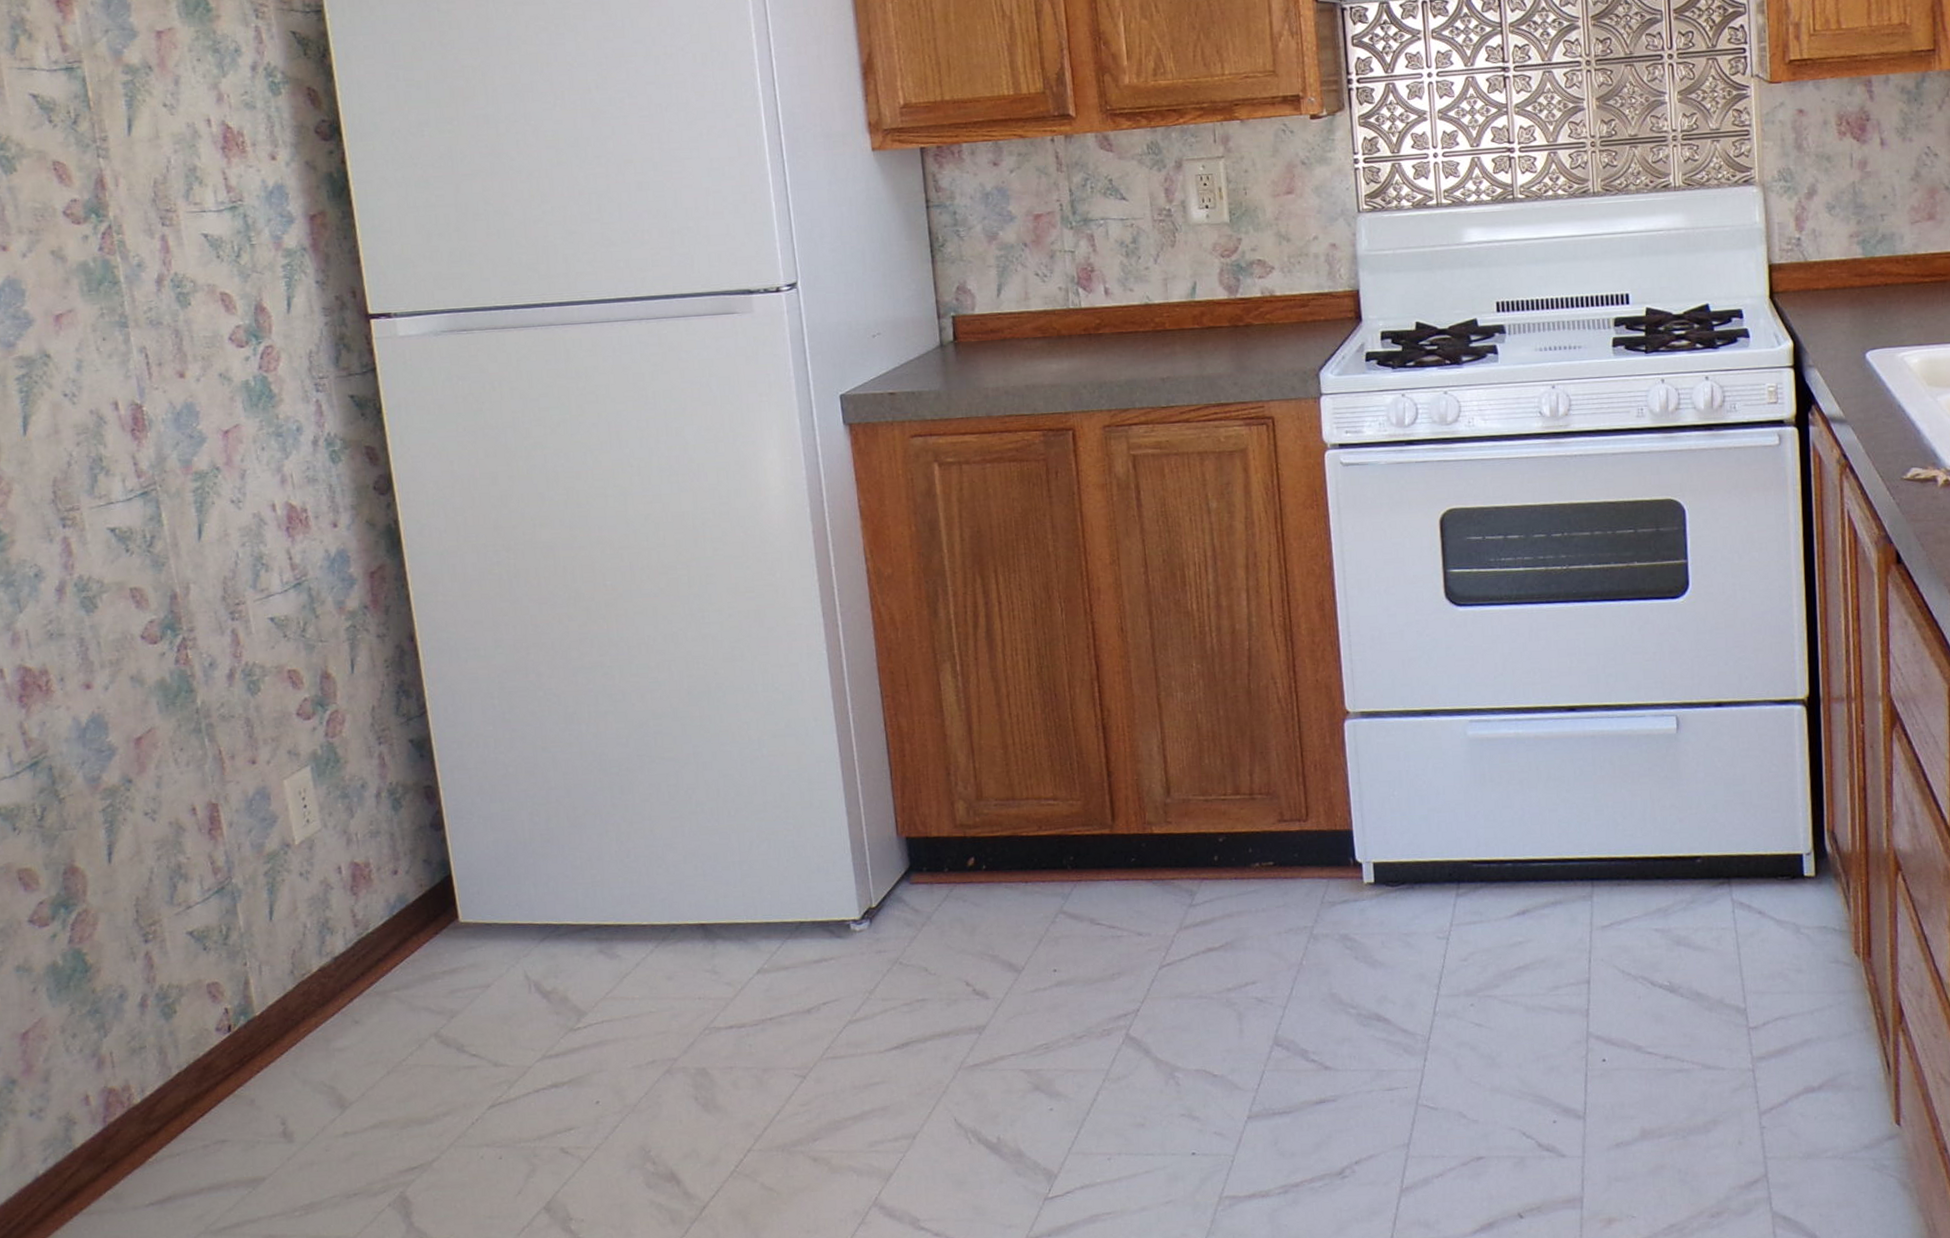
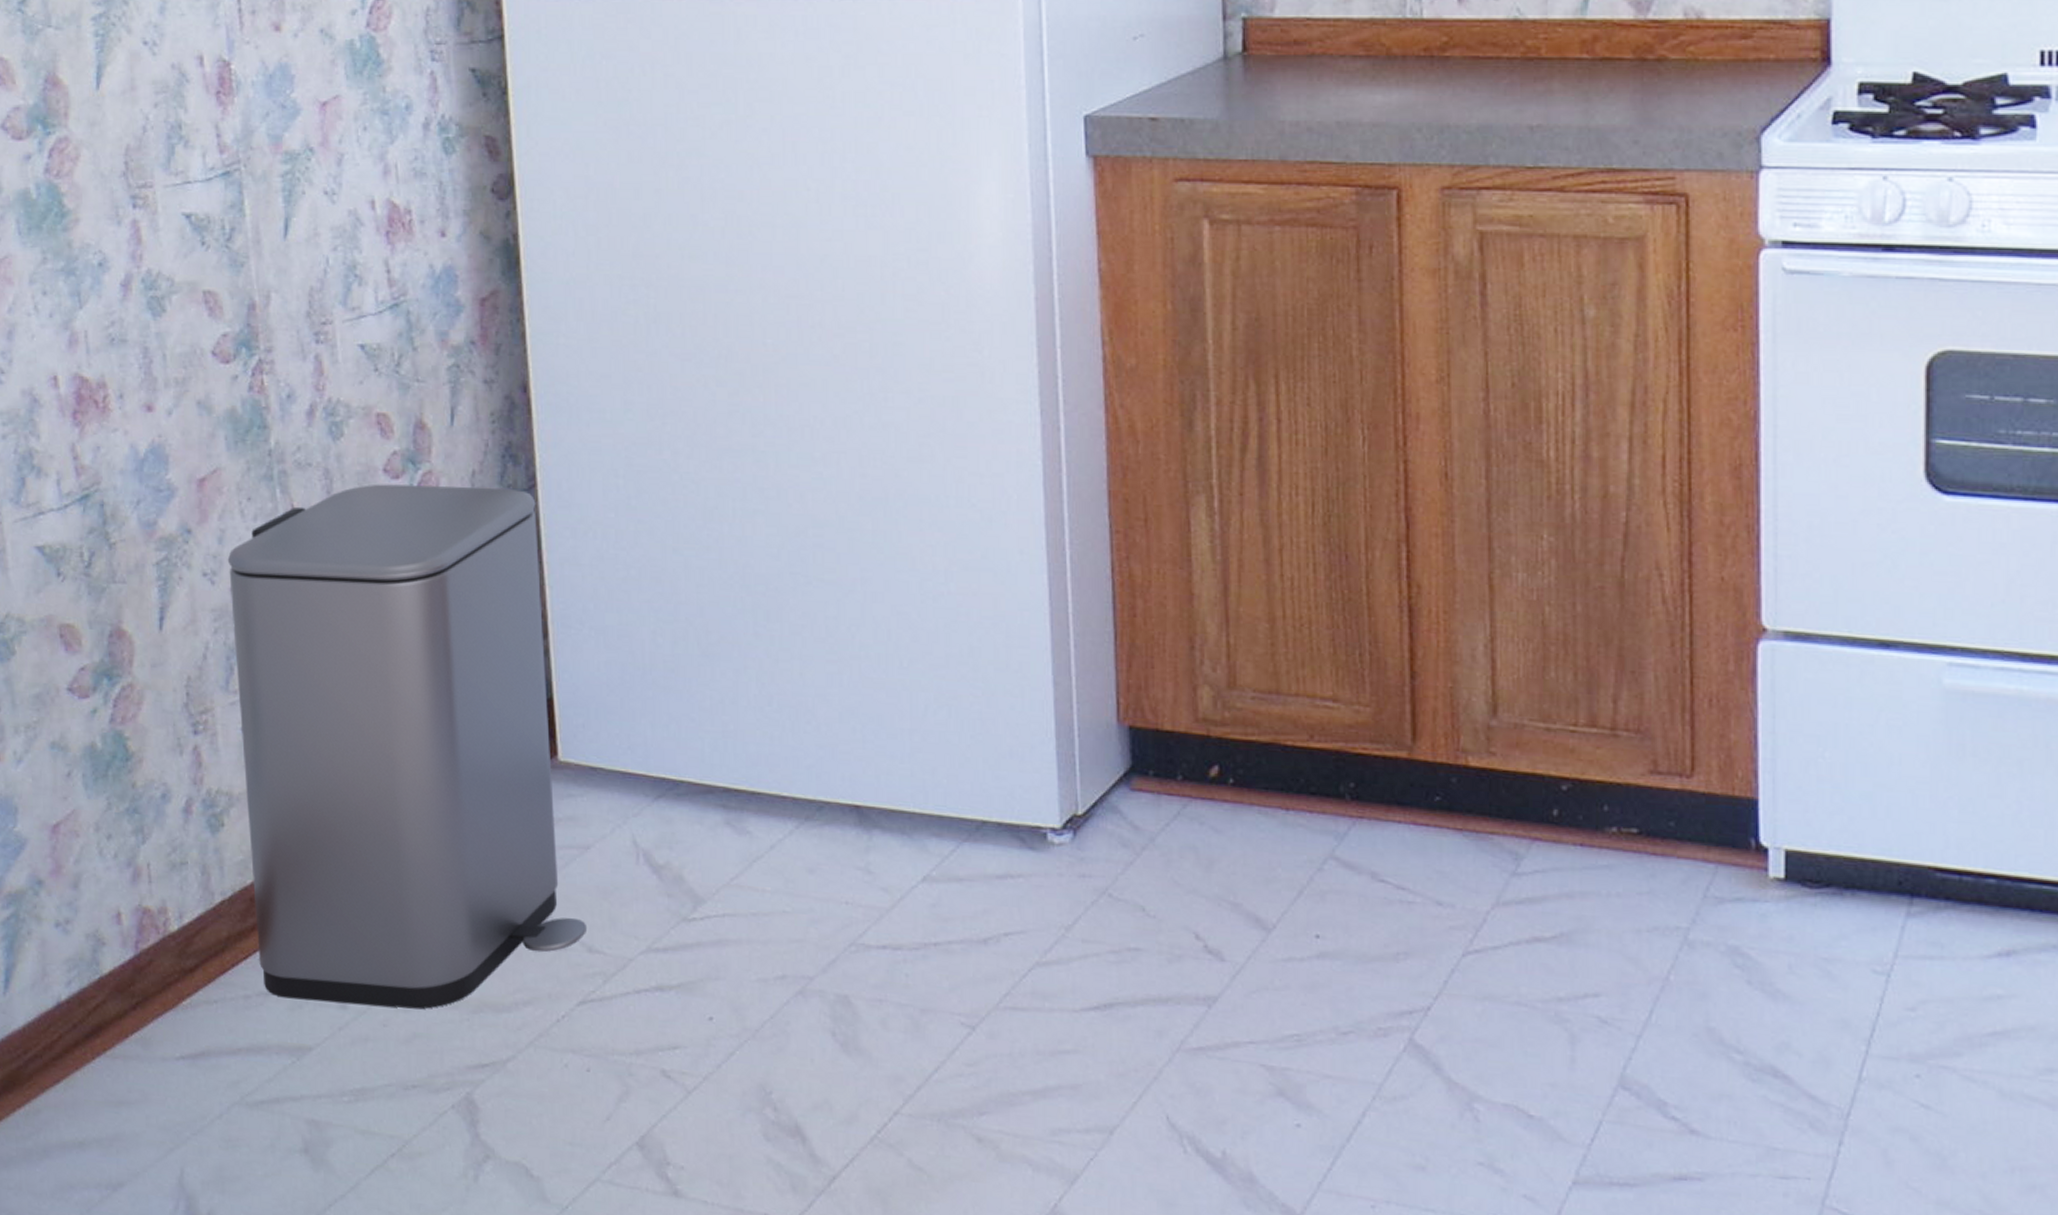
pedal bin: none [165,716,492,1142] -> present [227,484,588,1009]

